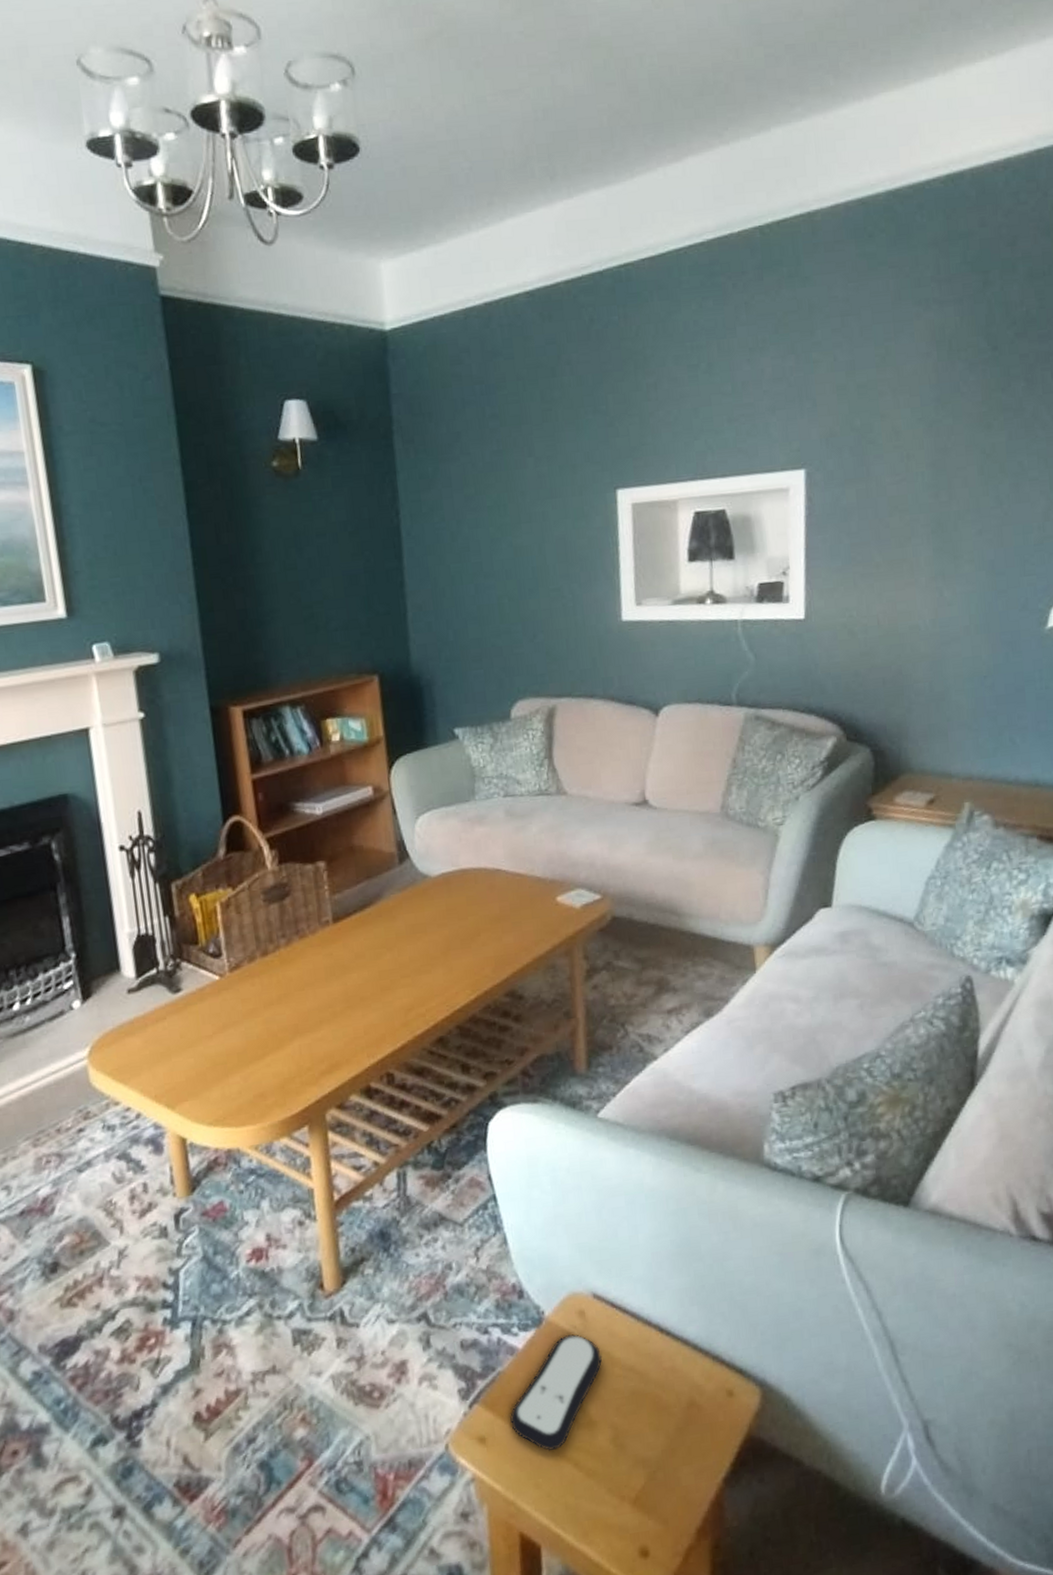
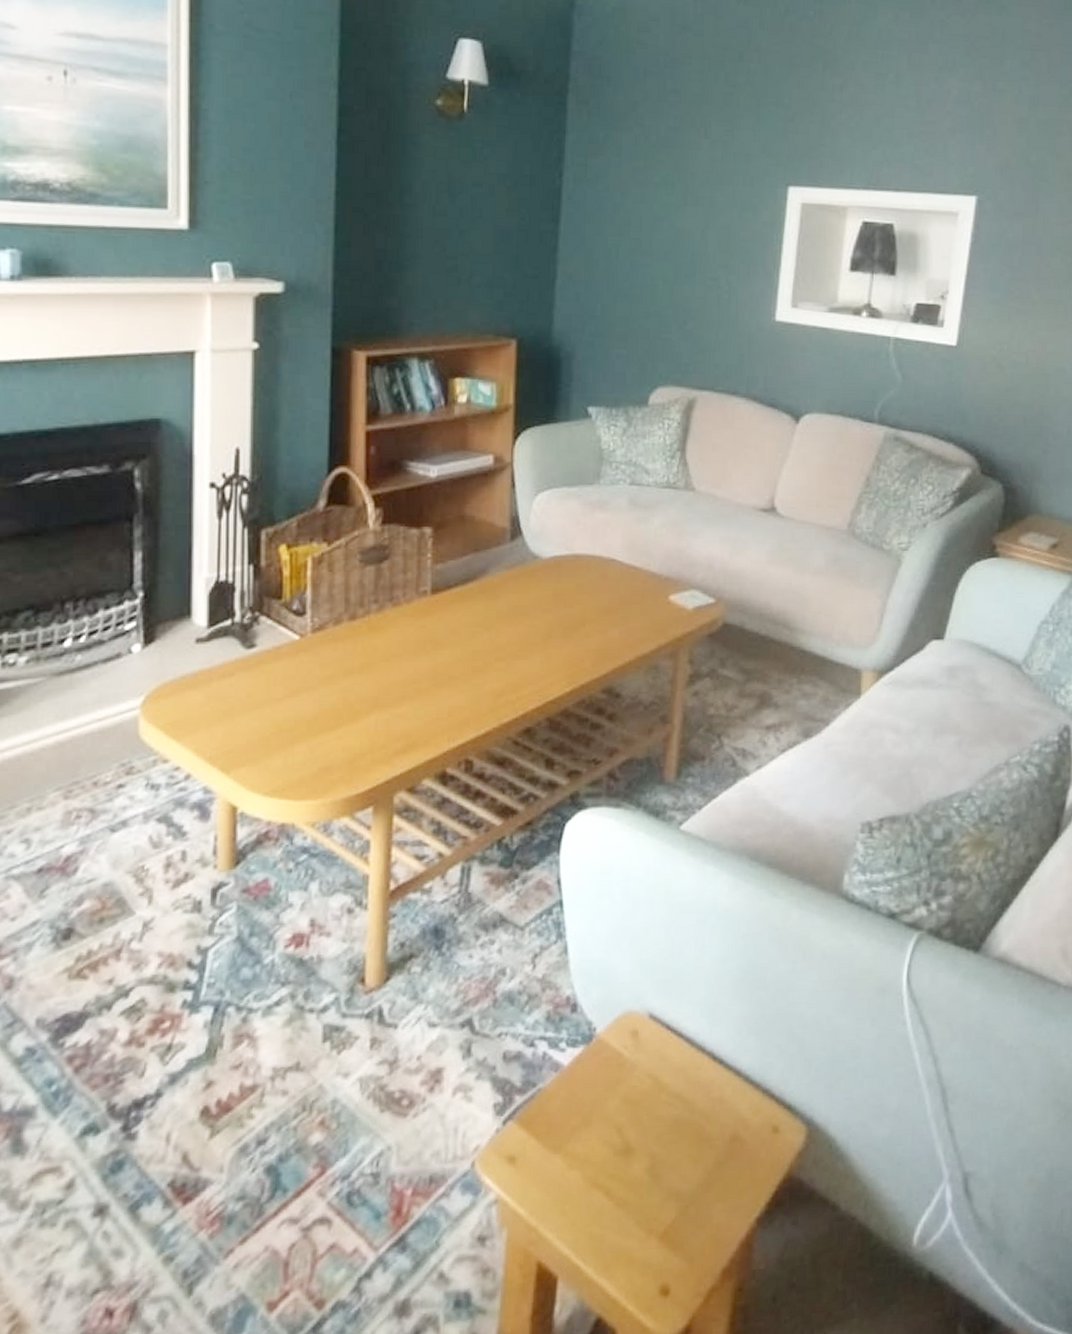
remote control: present [510,1334,603,1451] -> none [544,1055,650,1176]

